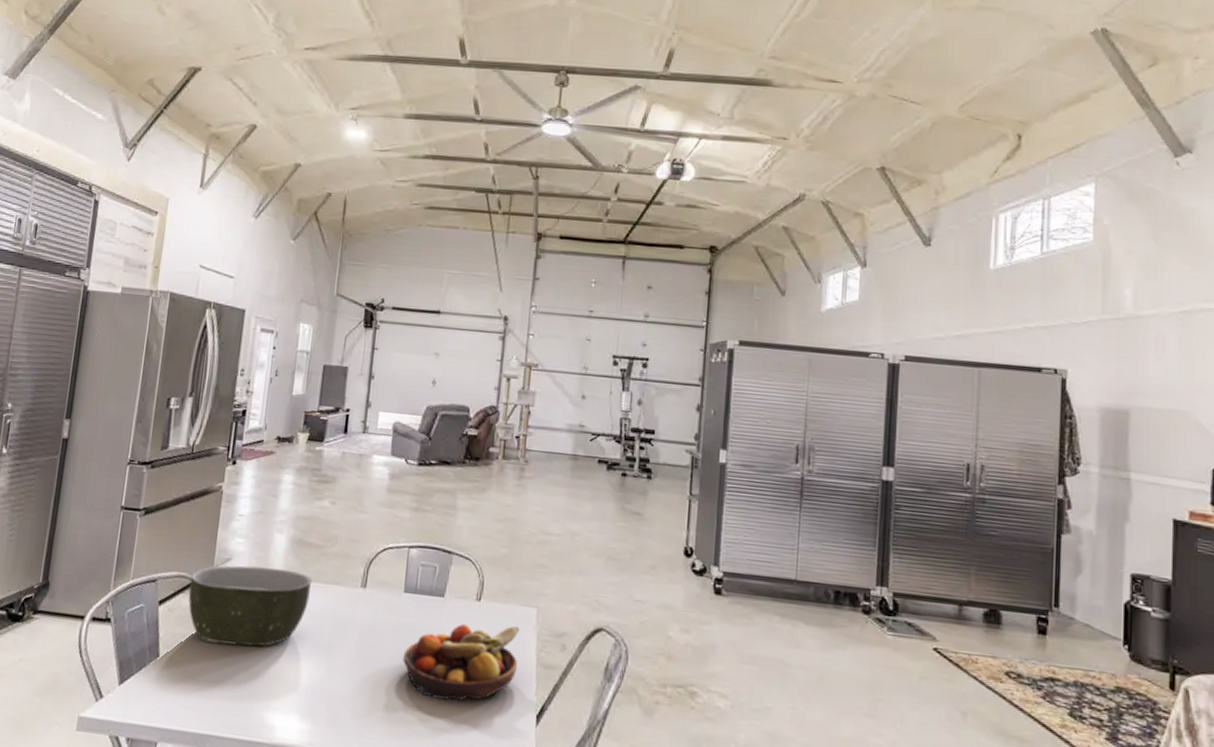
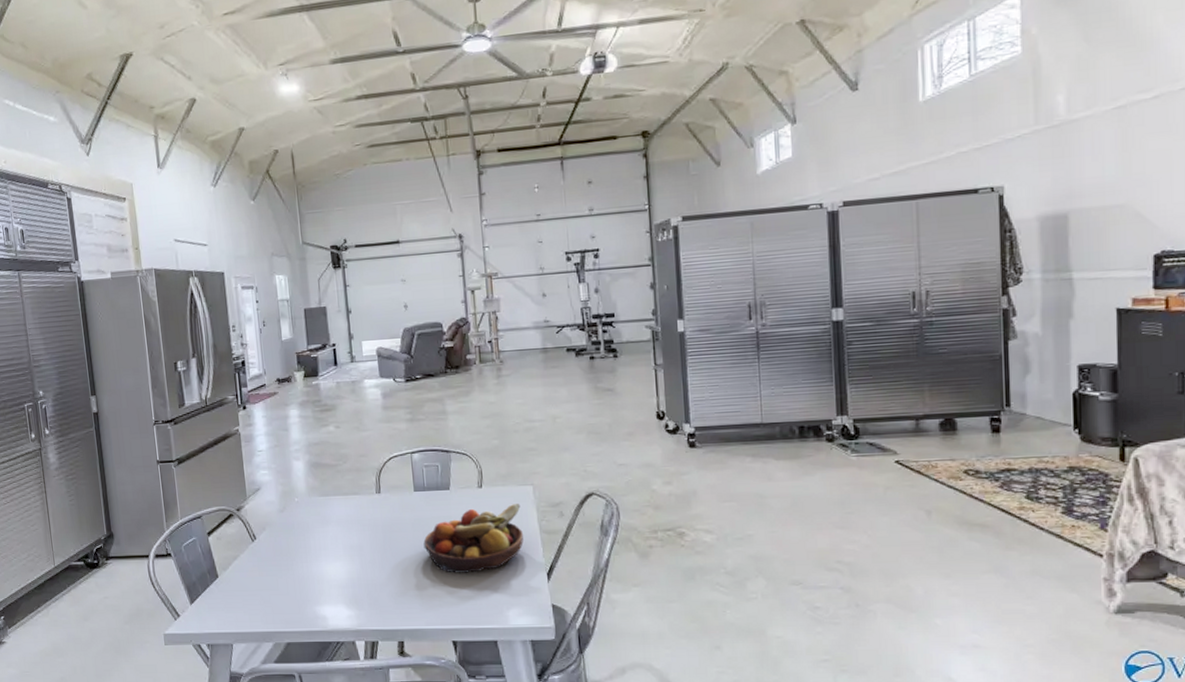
bowl: present [188,565,313,647] -> none [229,489,334,559]

